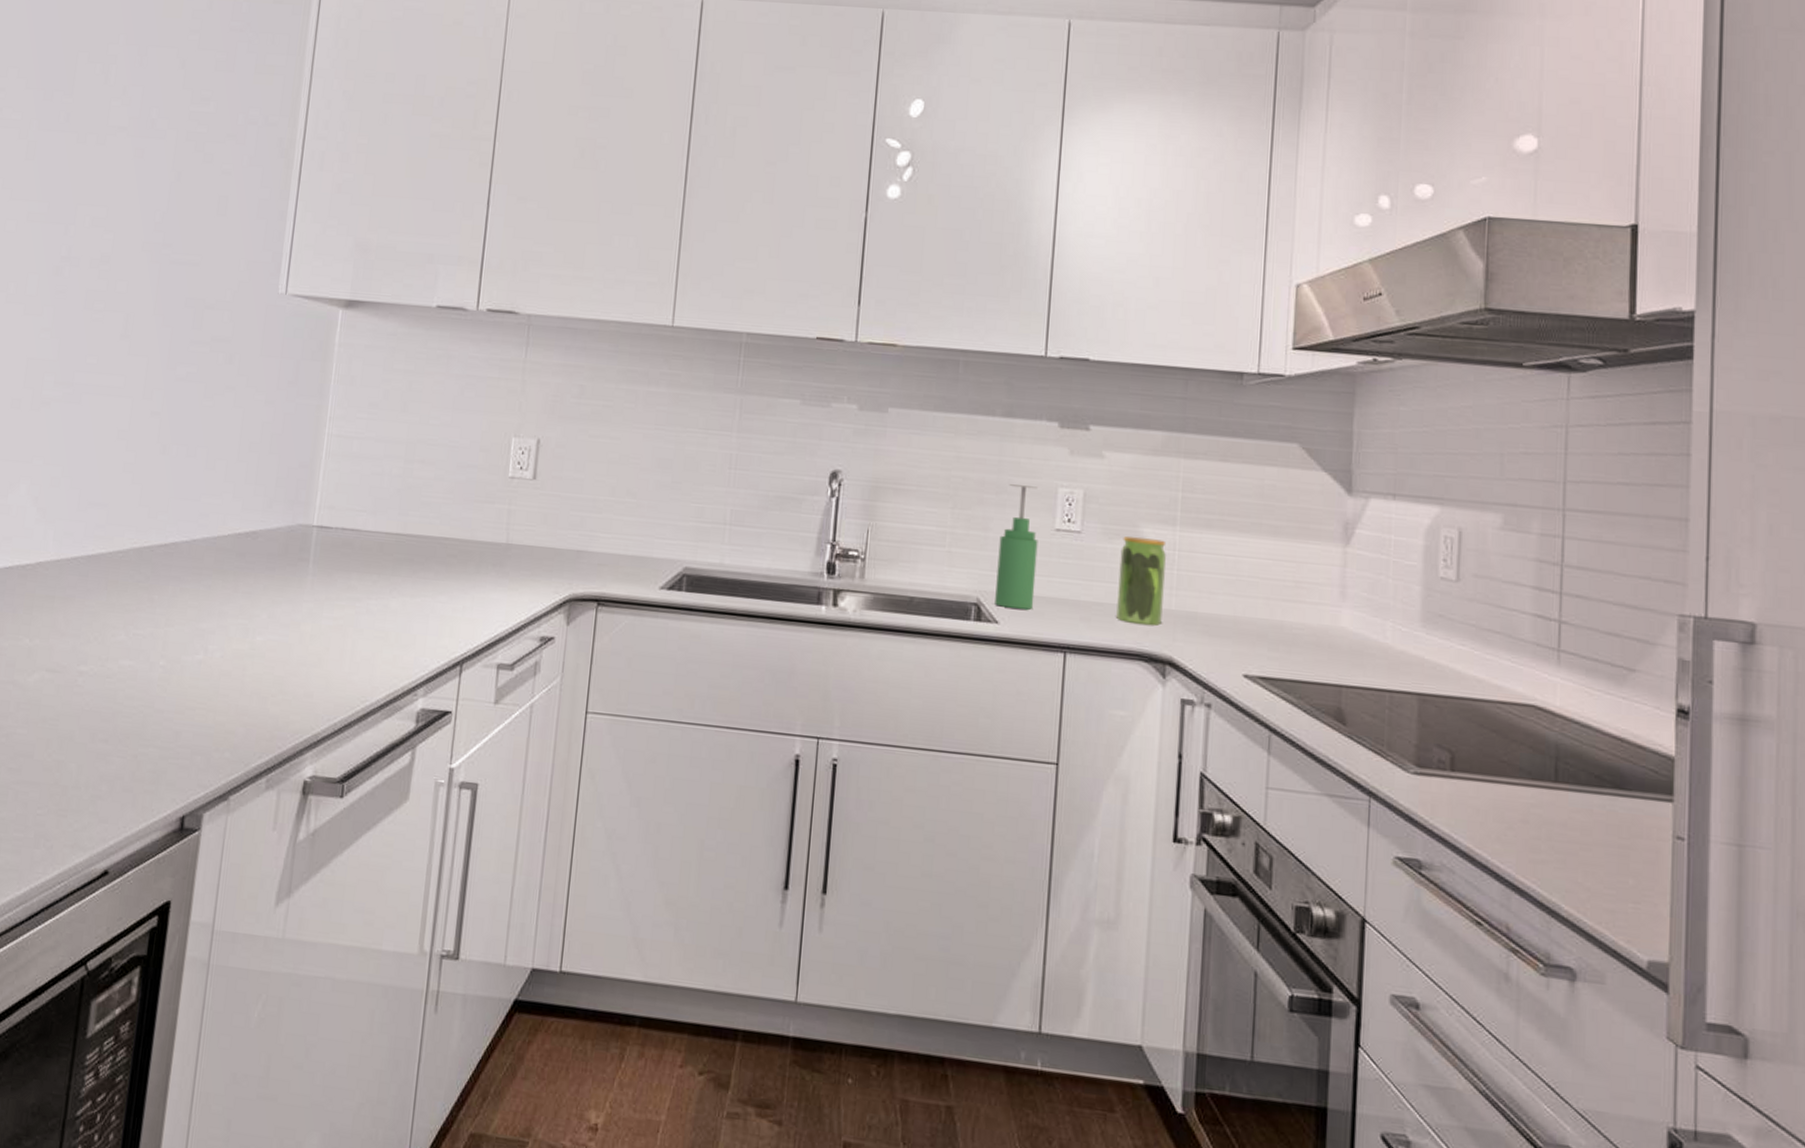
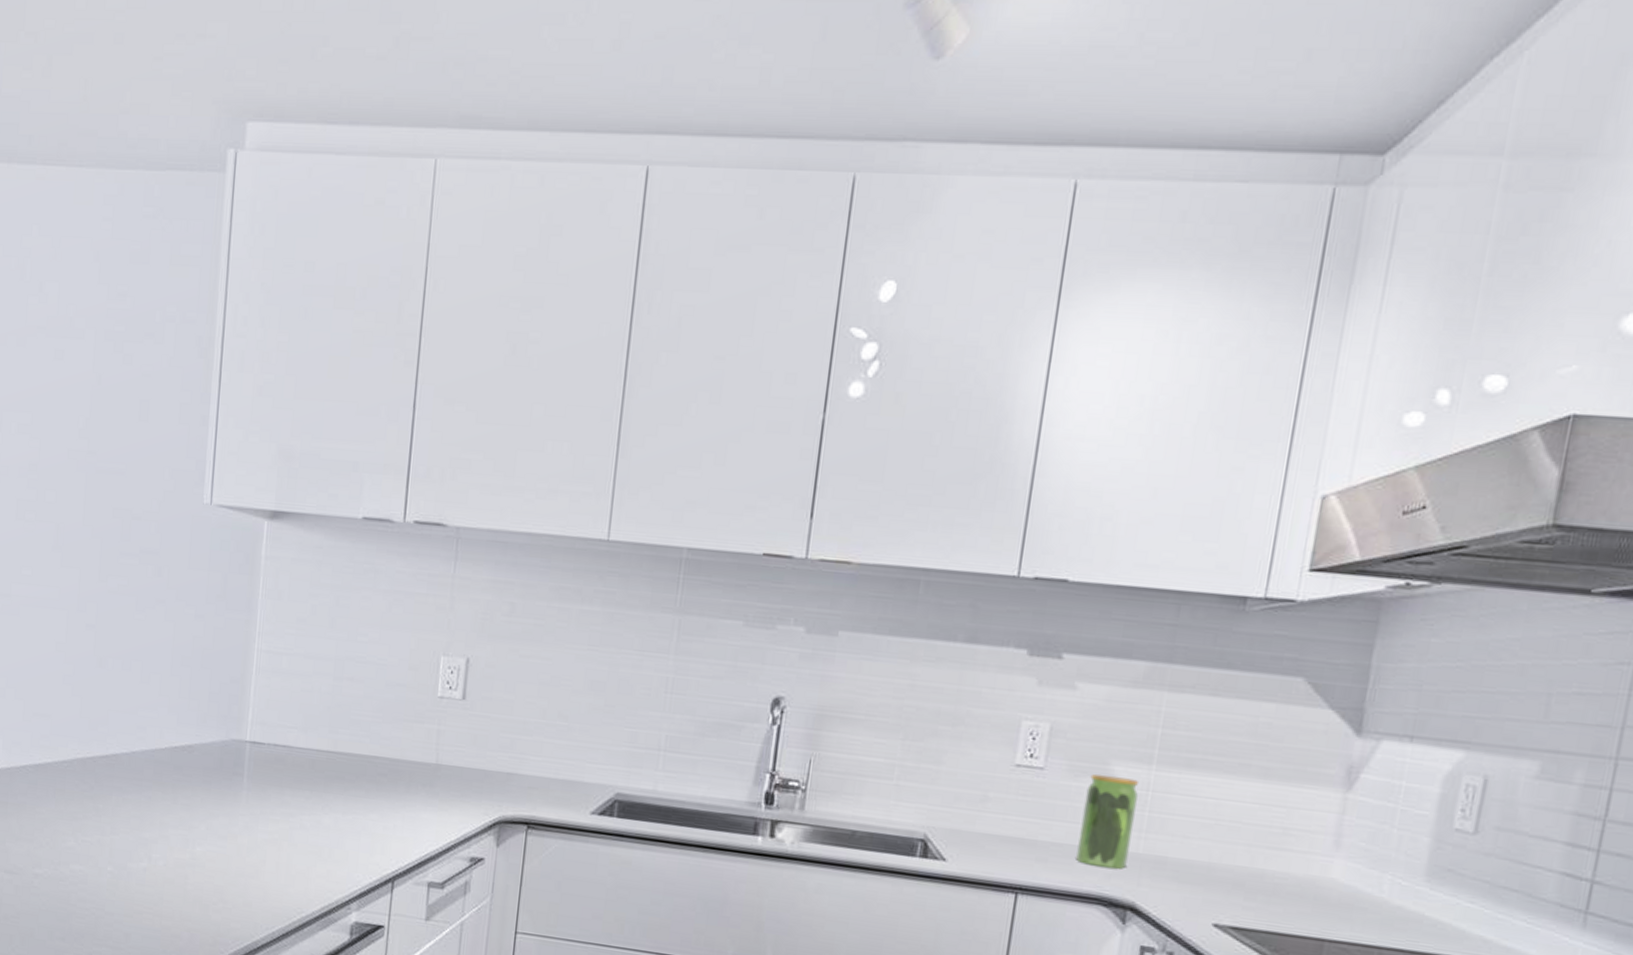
soap dispenser: present [995,484,1038,610] -> none [943,715,999,848]

